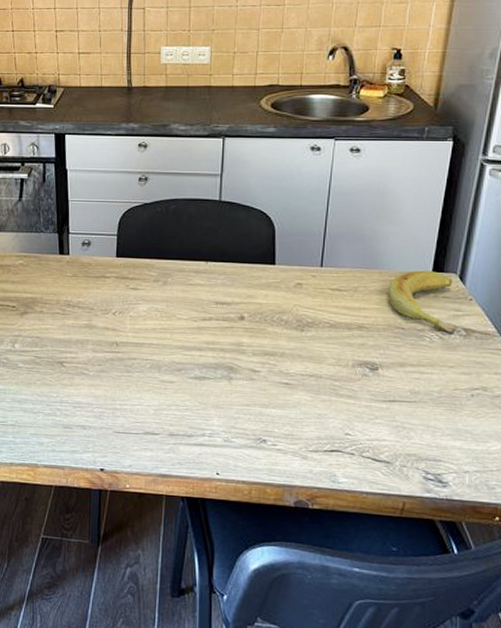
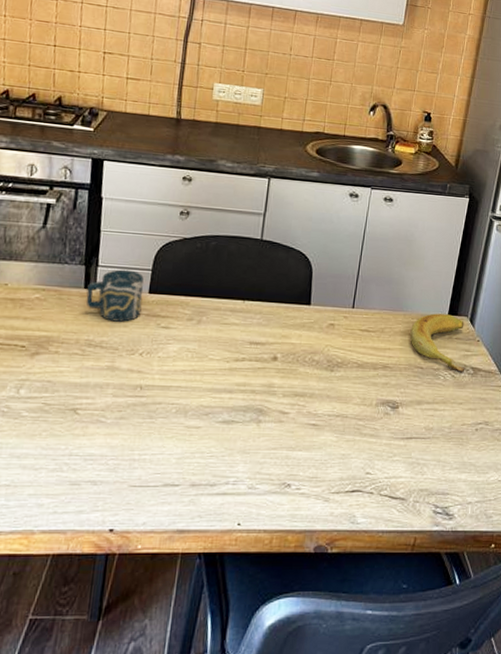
cup: none [62,235,111,284] -> present [86,269,144,322]

